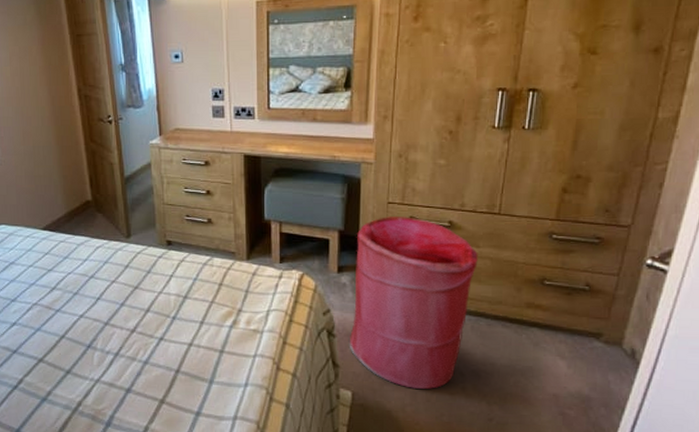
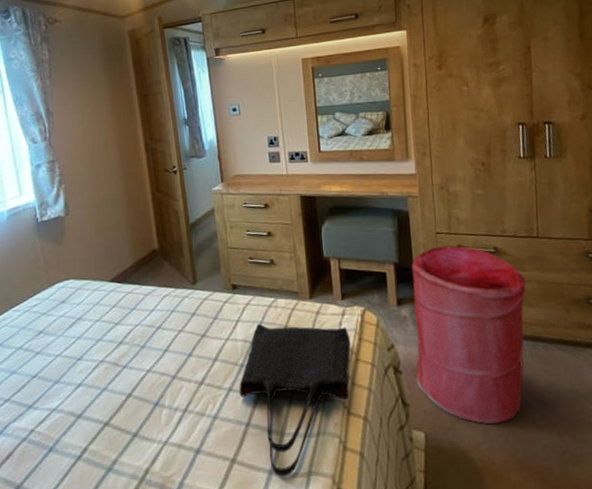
tote bag: none [170,280,285,419] -> present [239,323,351,477]

